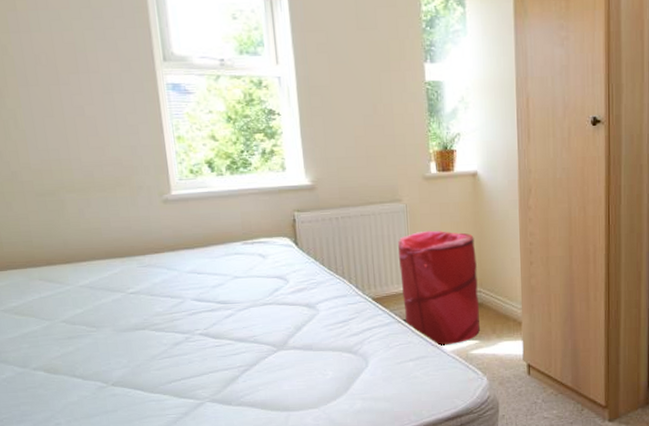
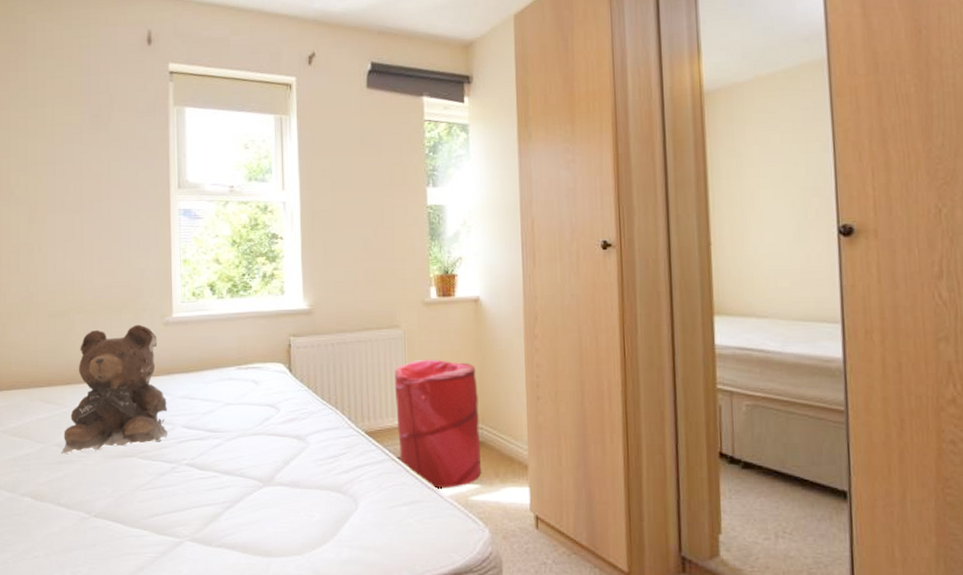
teddy bear: none [70,202,178,329] -> present [61,324,168,453]

